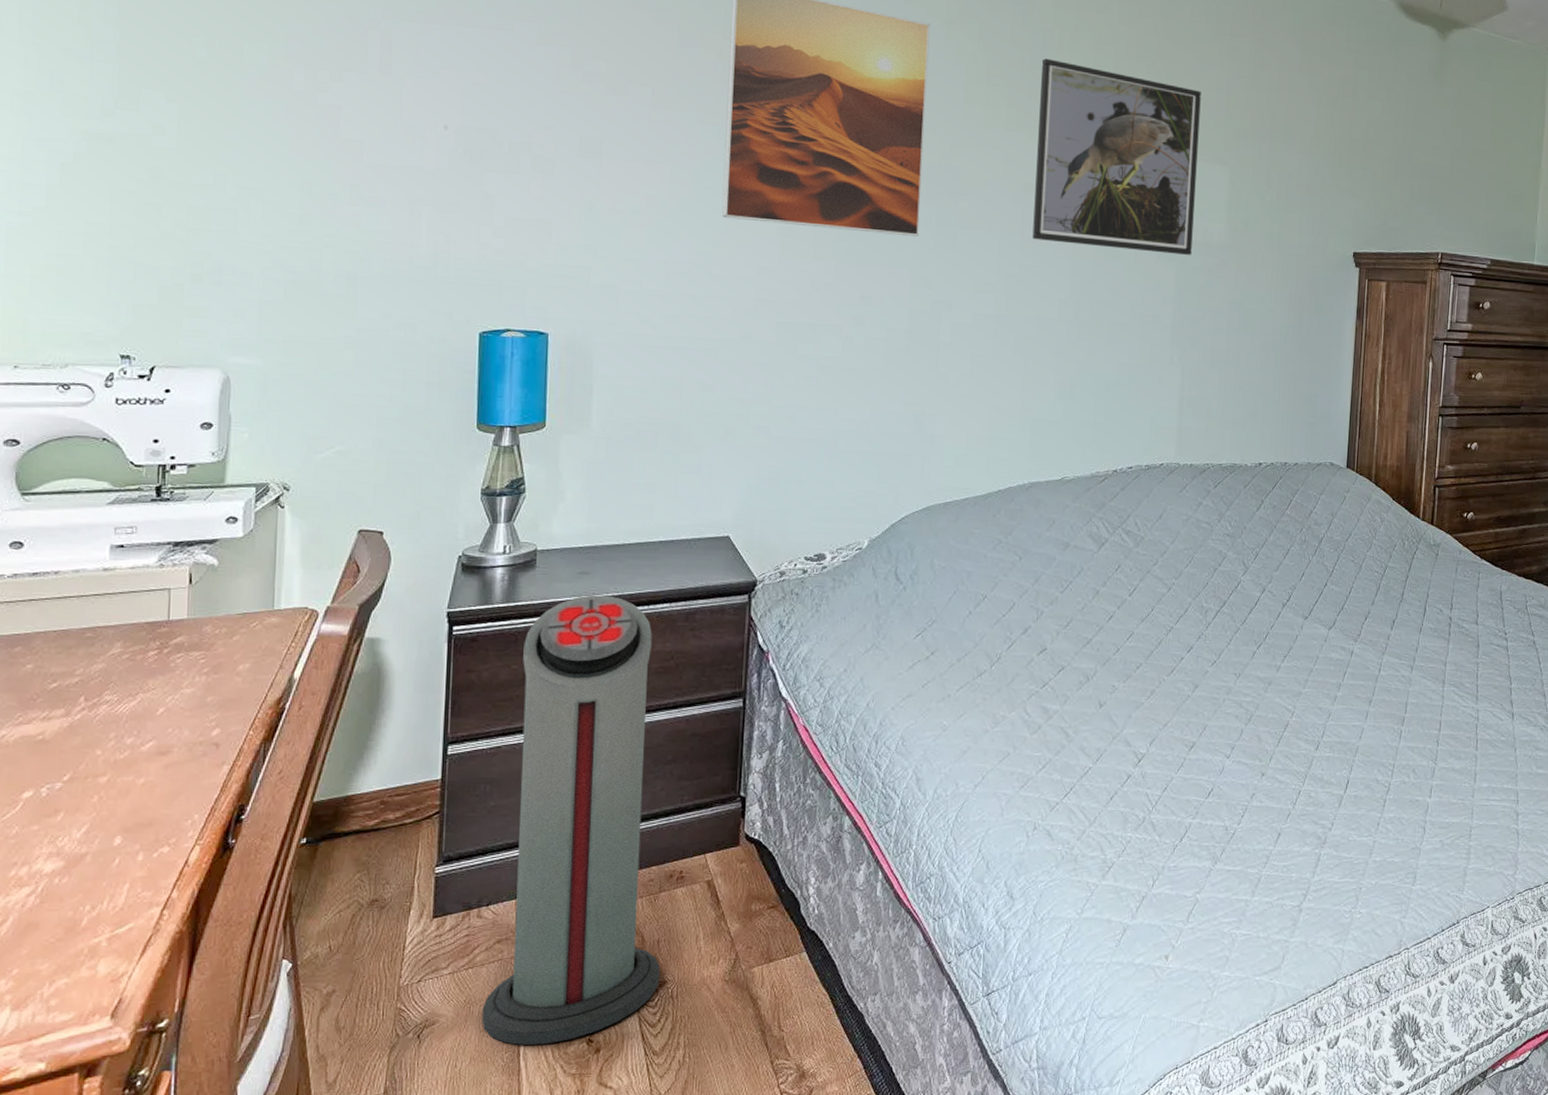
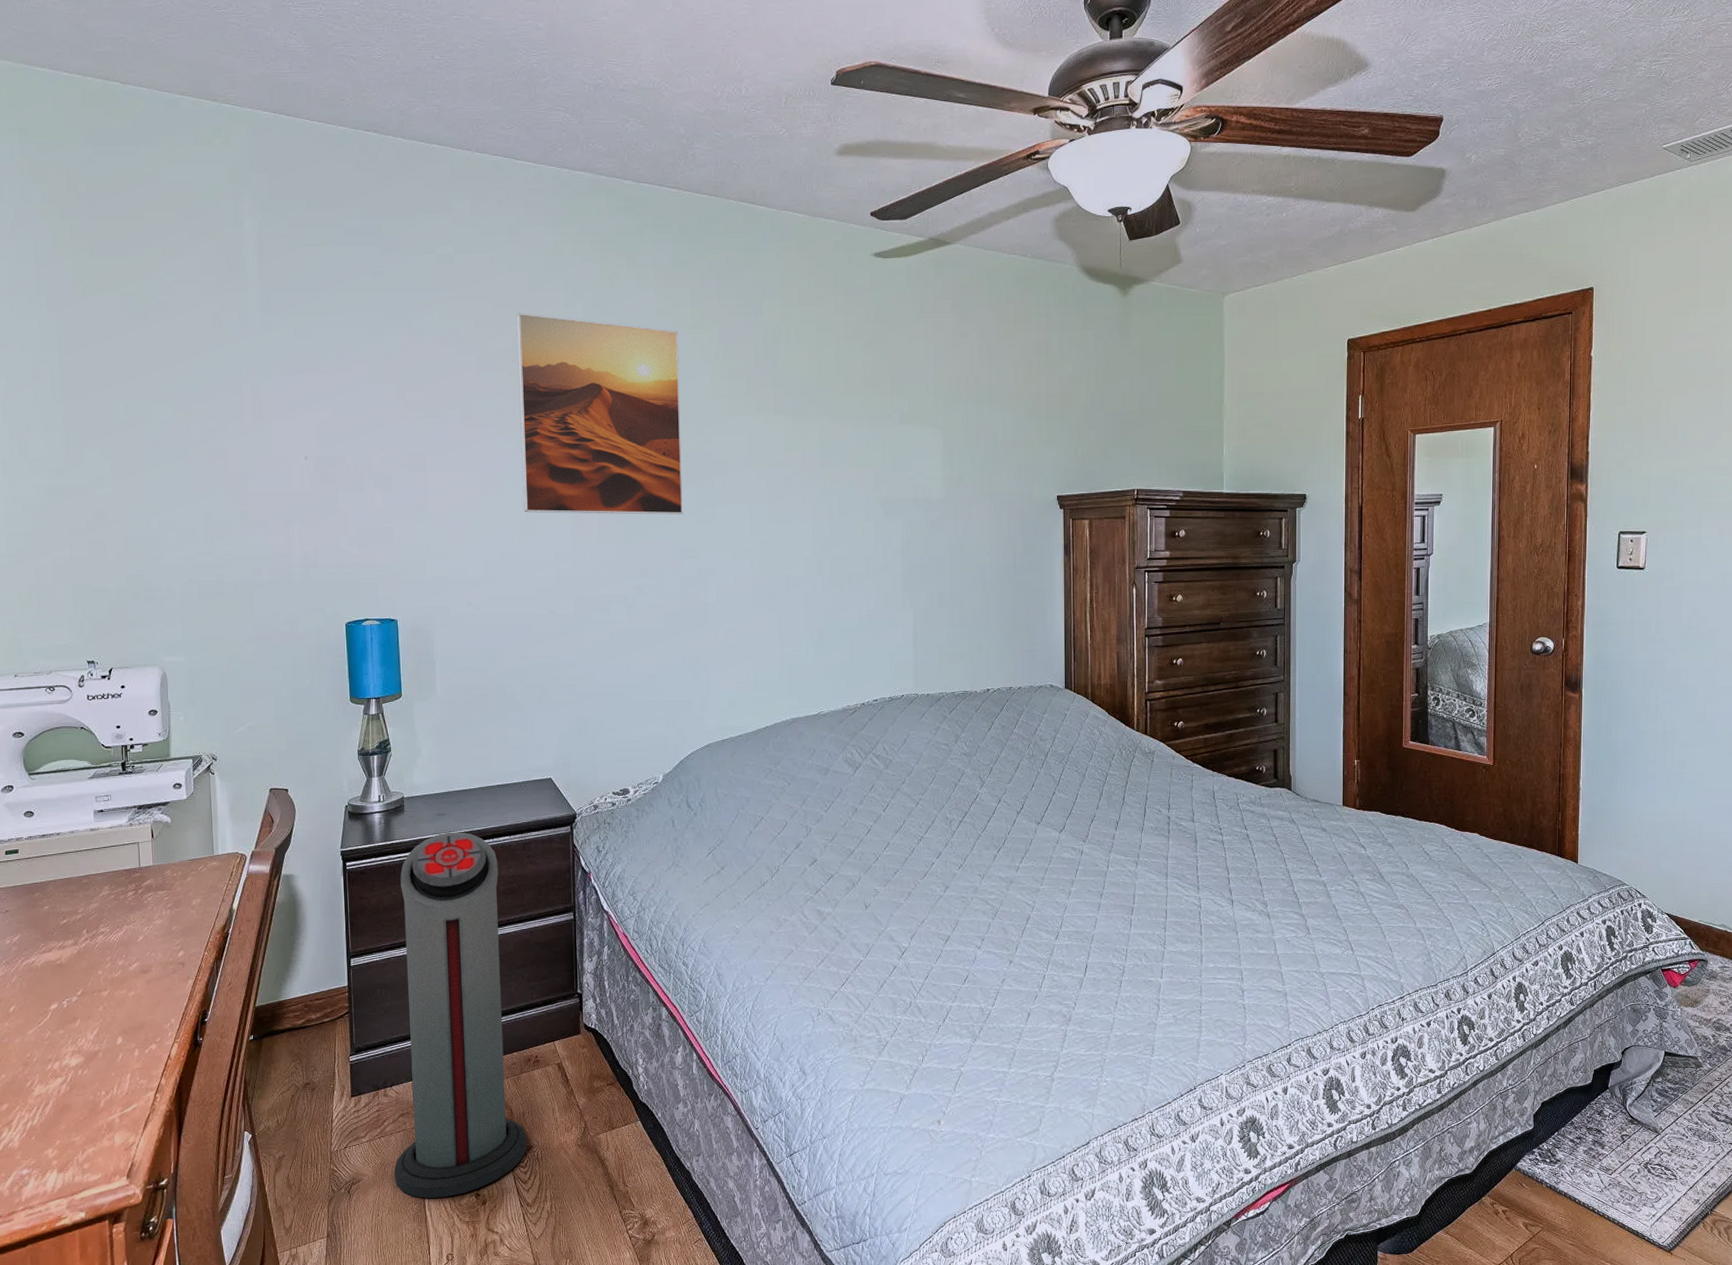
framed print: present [1032,58,1201,255] -> none [773,350,914,511]

